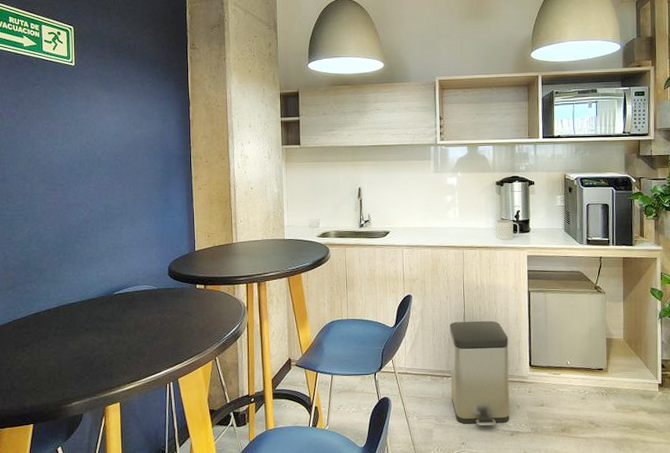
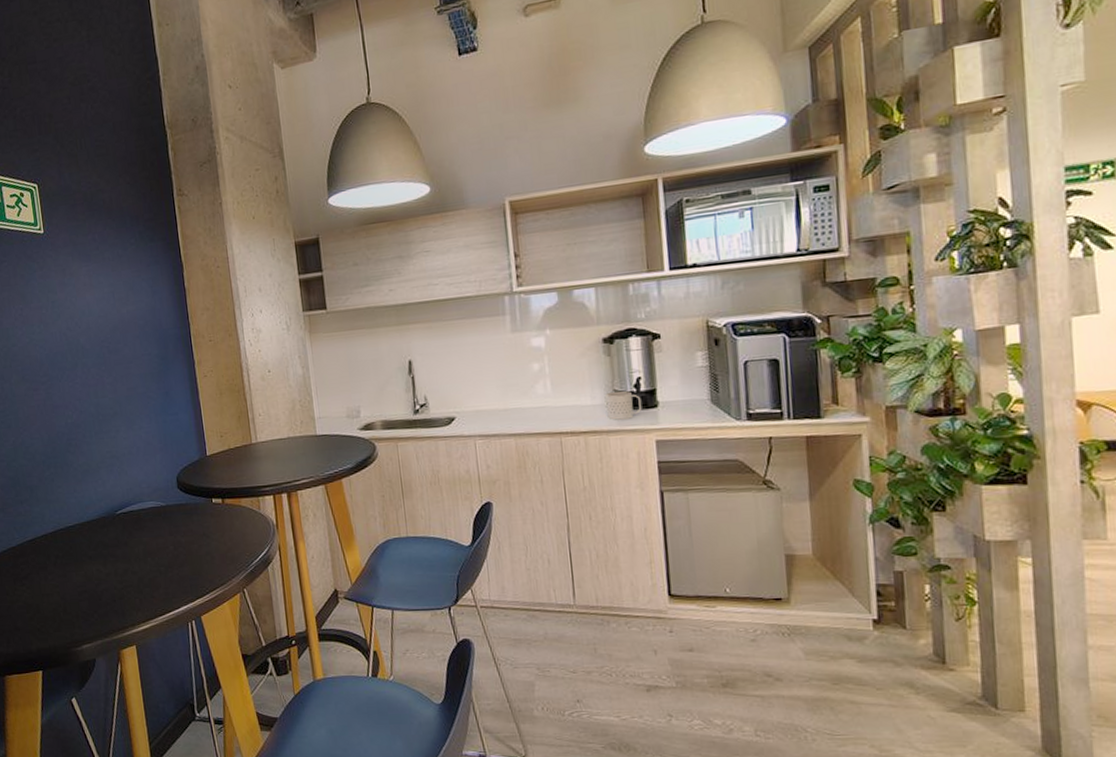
pedal bin: present [449,320,510,426] -> none [547,534,643,678]

